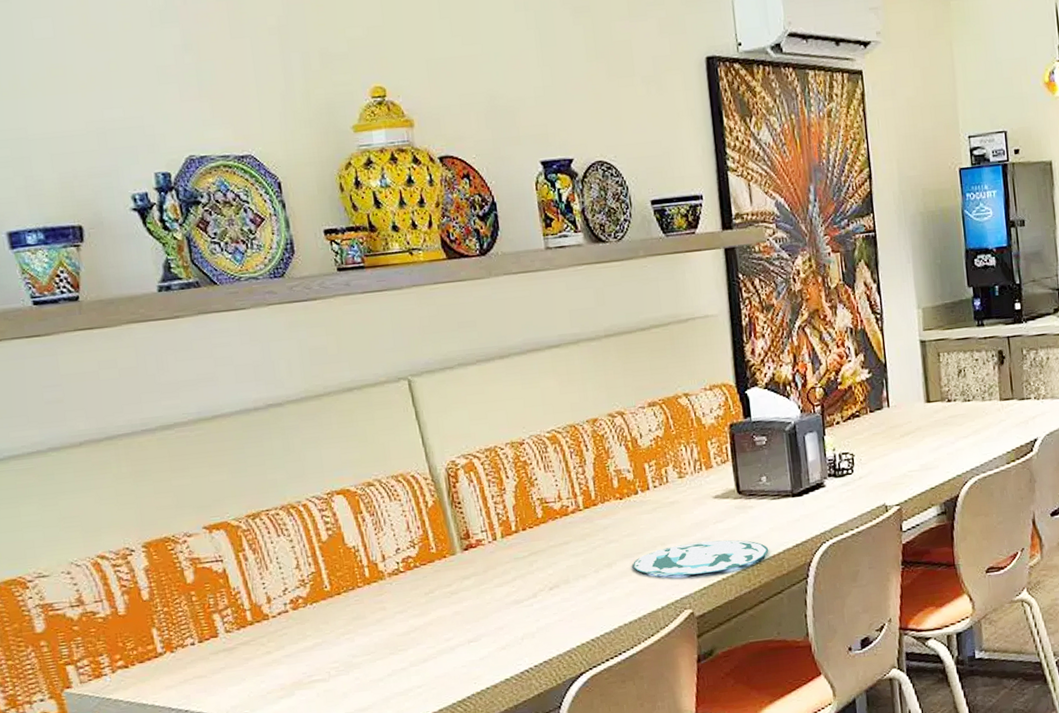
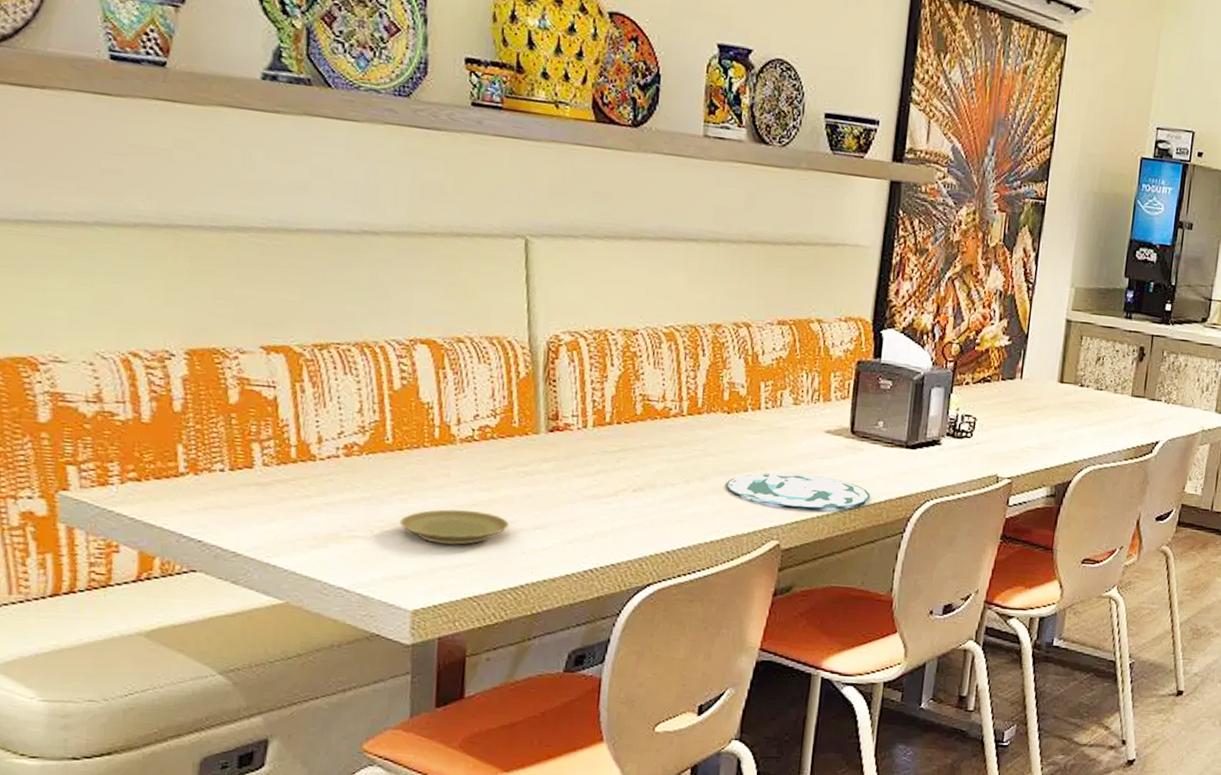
plate: none [351,636,446,673] -> present [400,509,509,545]

